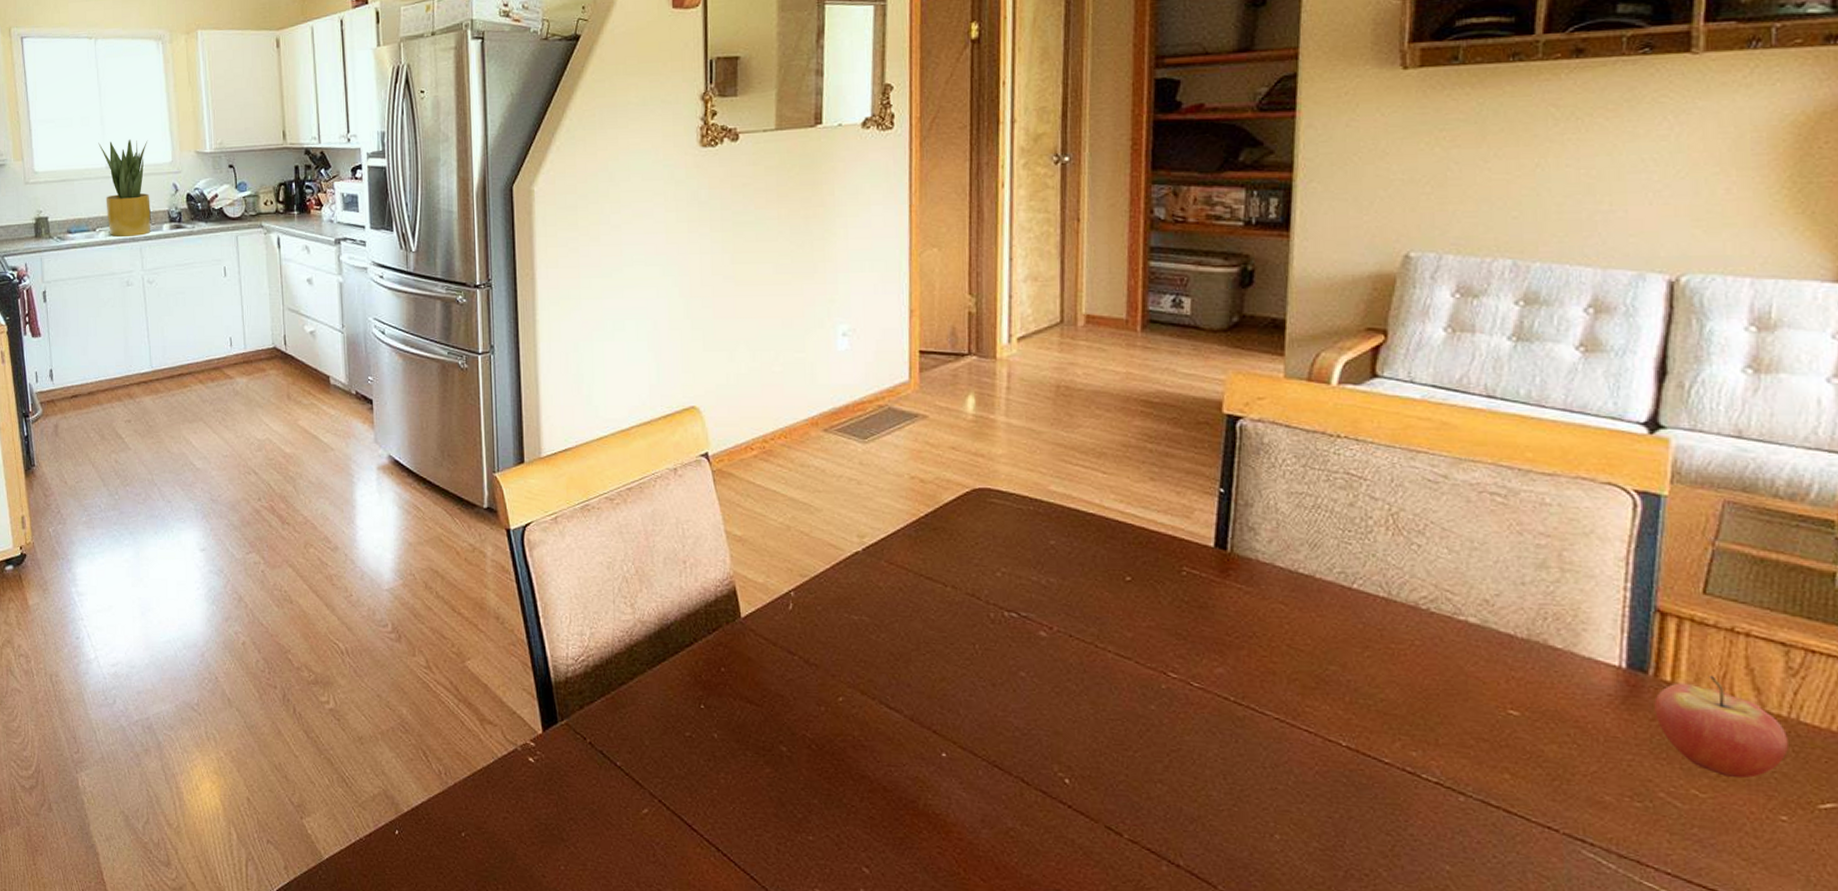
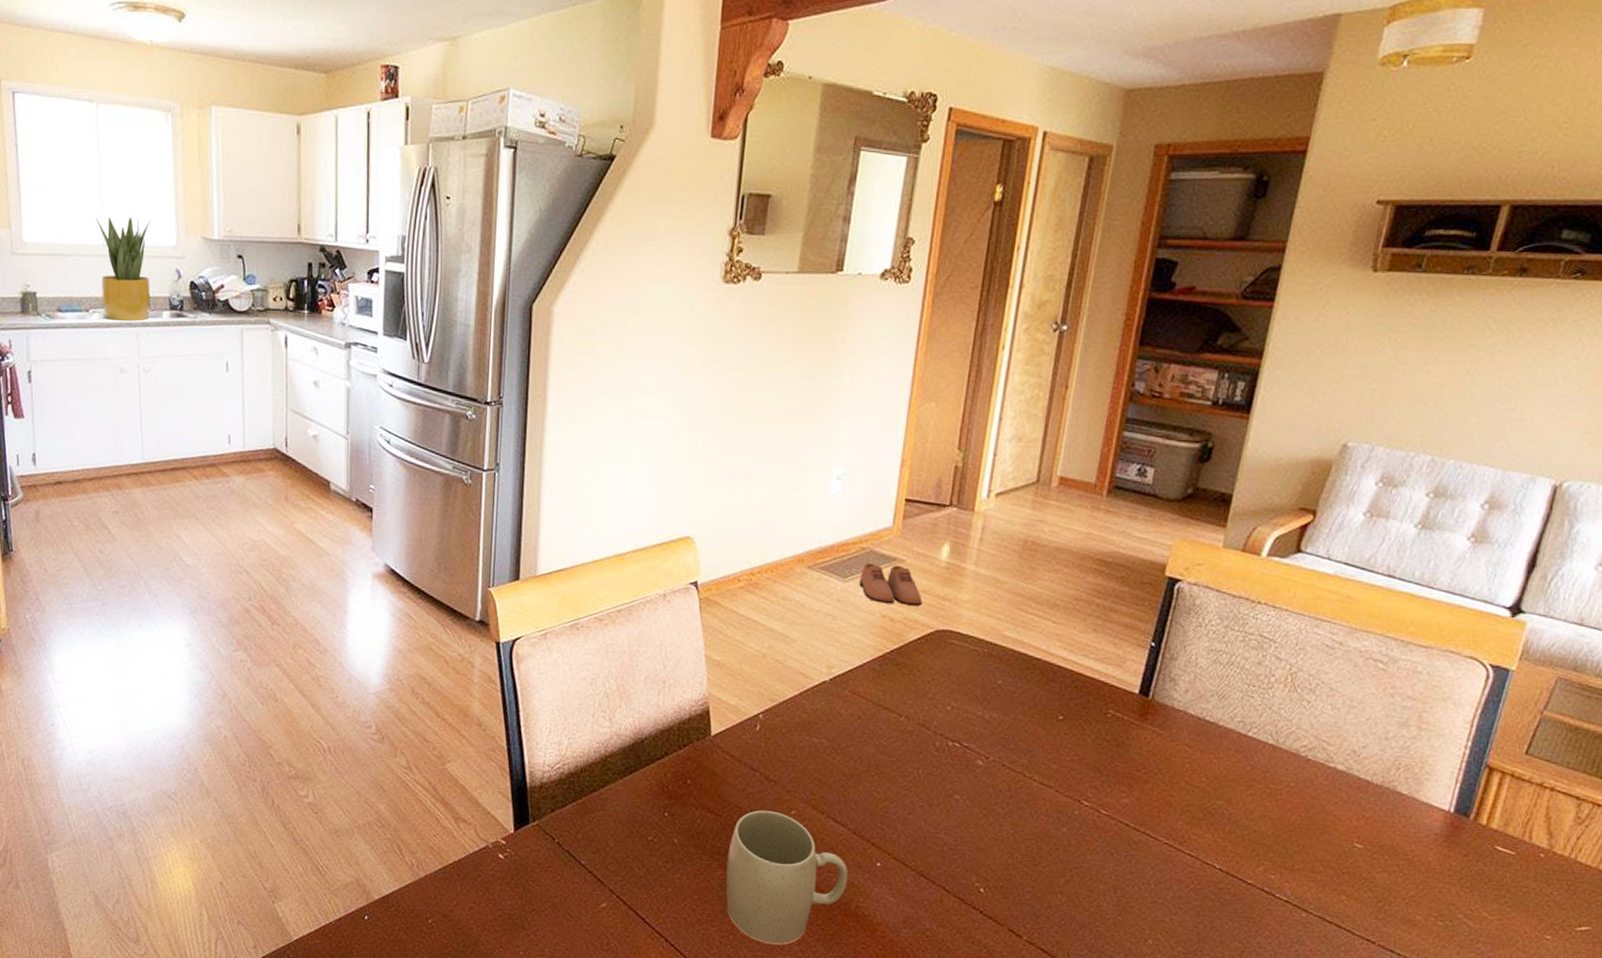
mug: none [774,697,912,852] -> present [725,810,849,945]
shoe: none [881,422,953,464] -> present [859,563,922,606]
fruit: present [1654,676,1790,779] -> none [1468,822,1565,905]

